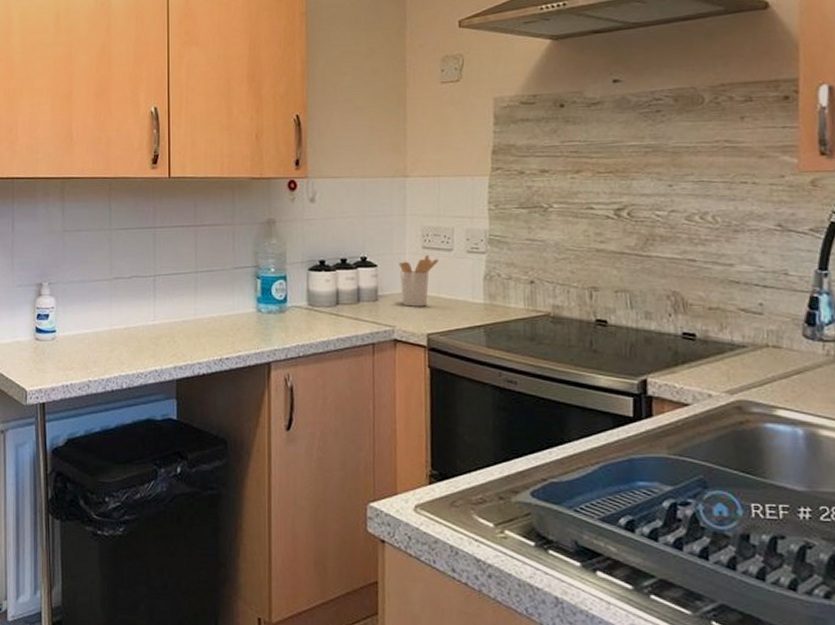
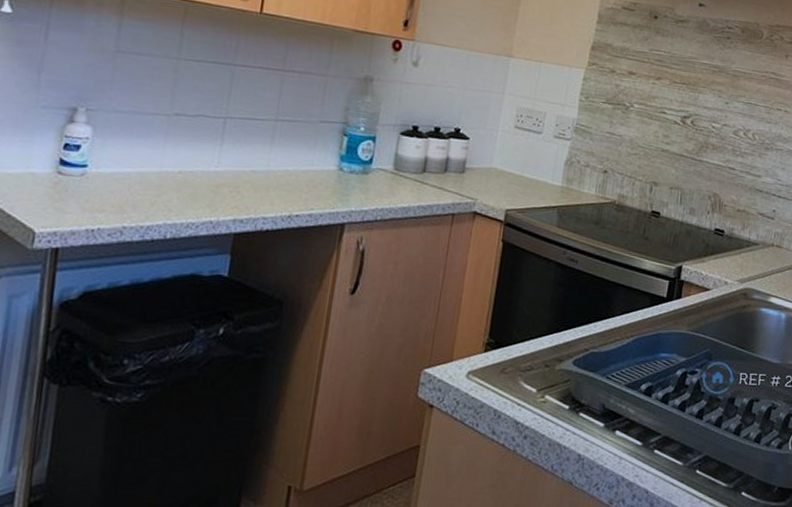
utensil holder: present [399,254,439,307] -> none [487,134,528,183]

